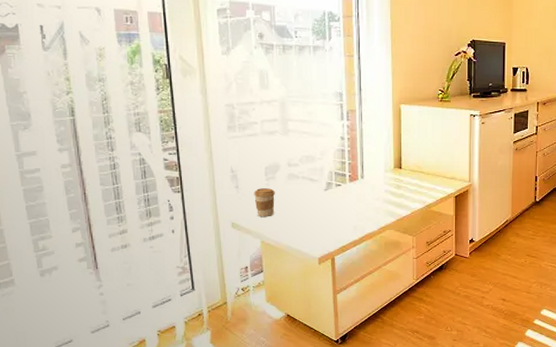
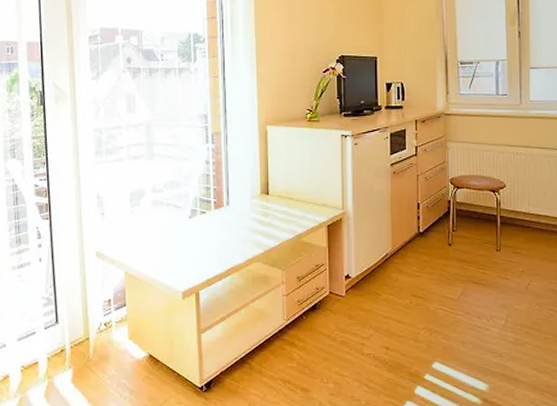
coffee cup: present [254,188,275,218] -> none [119,215,139,247]

